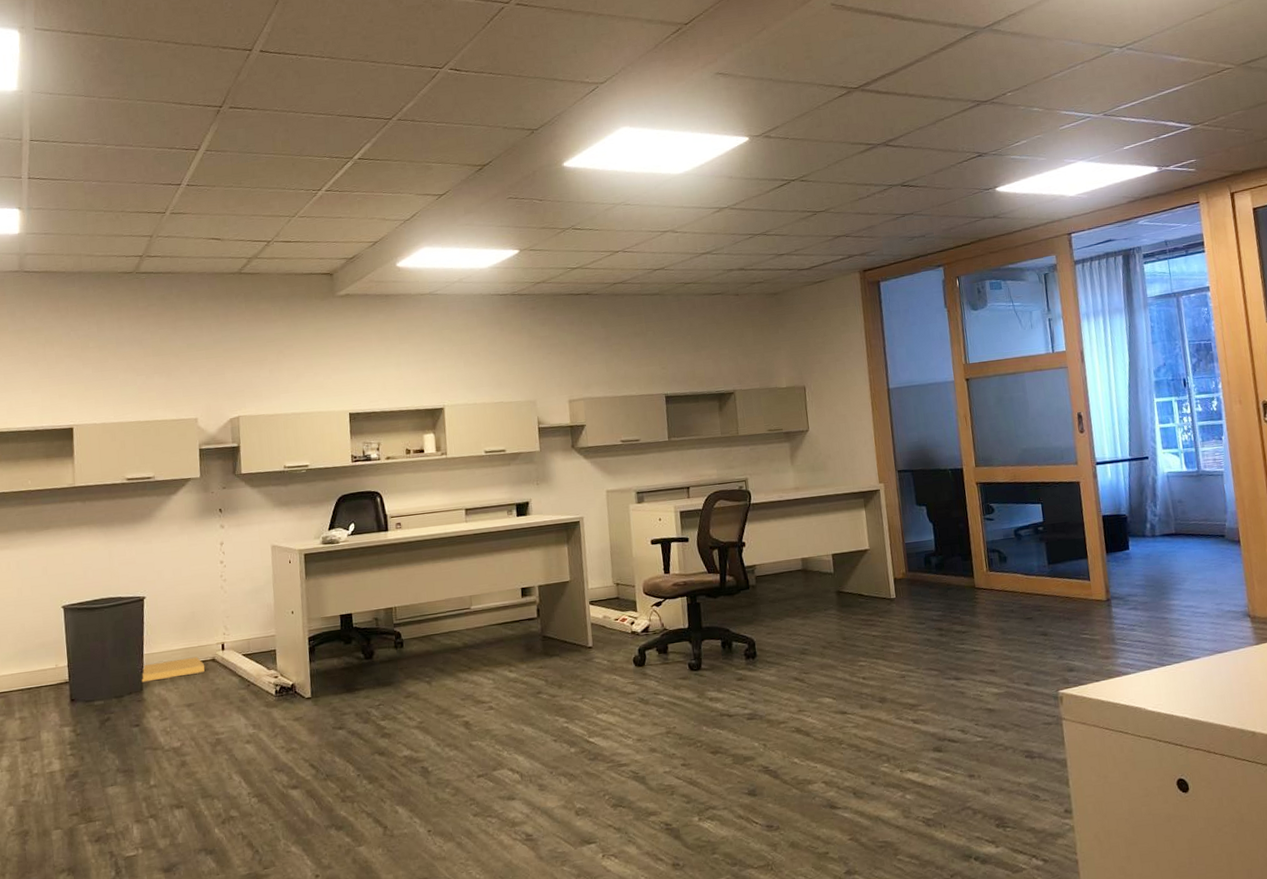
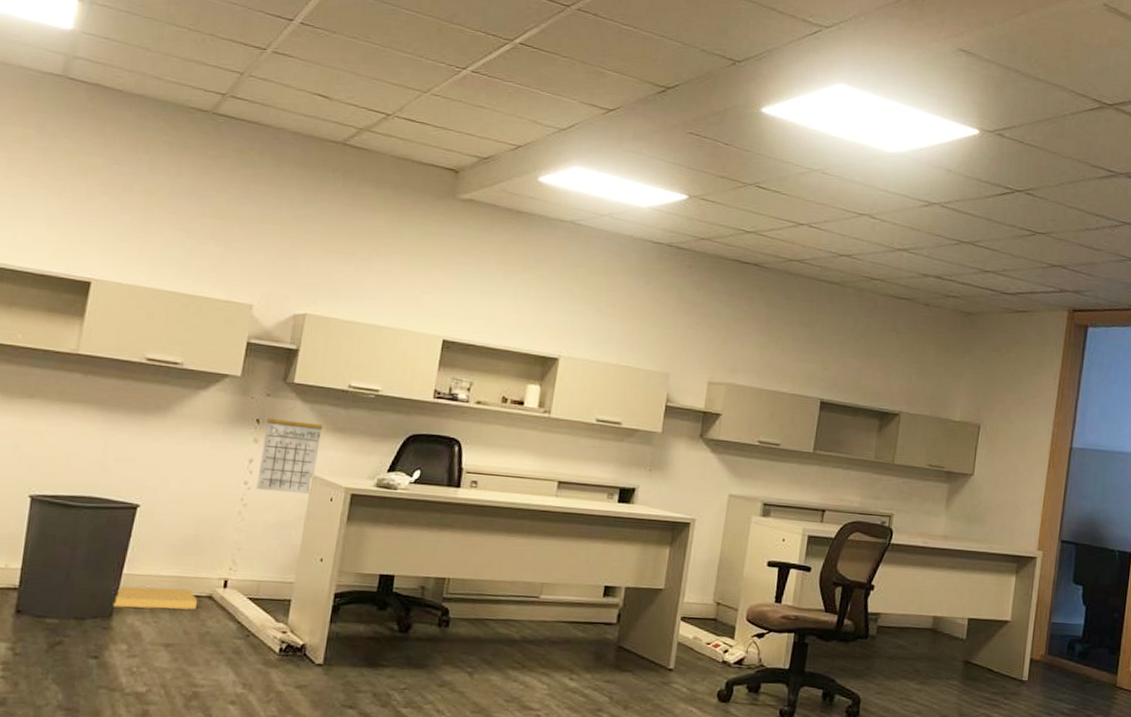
calendar: none [227,495,274,566] -> present [256,408,323,494]

